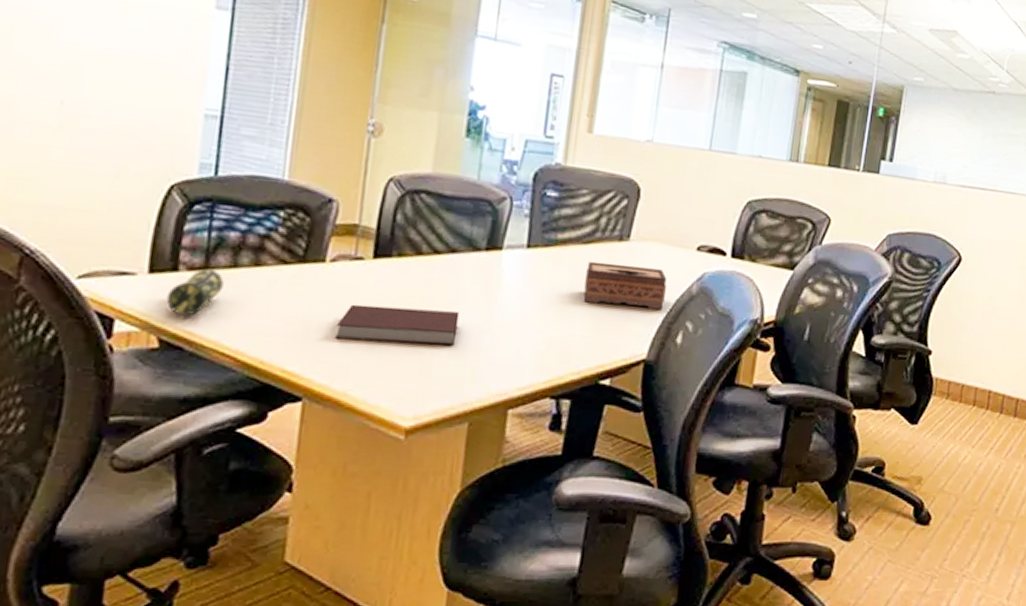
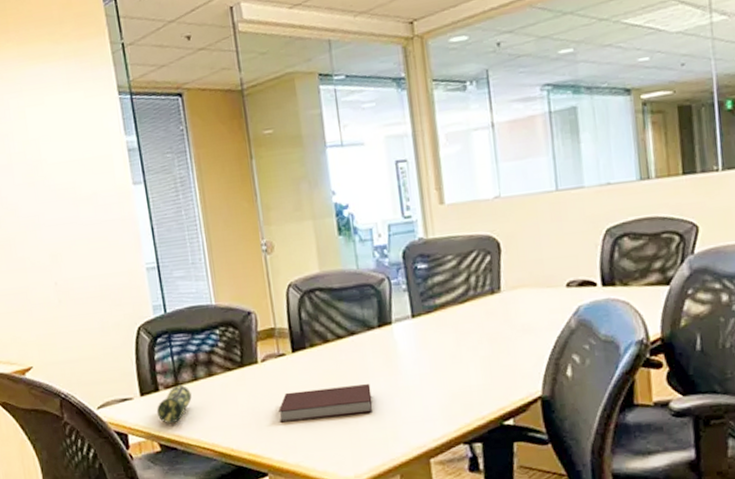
tissue box: present [583,261,667,309] -> none [468,312,547,355]

